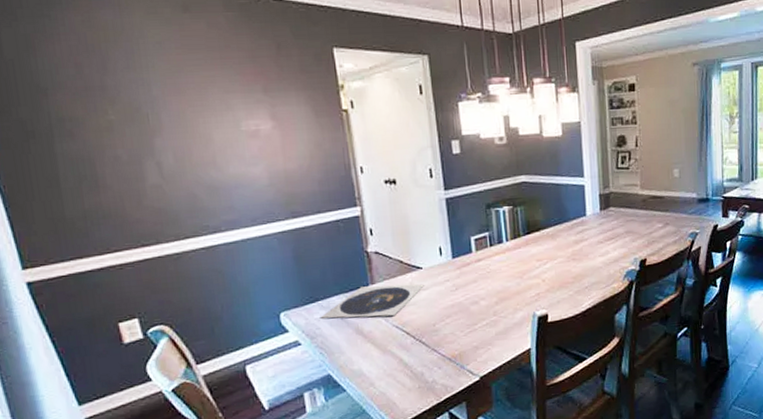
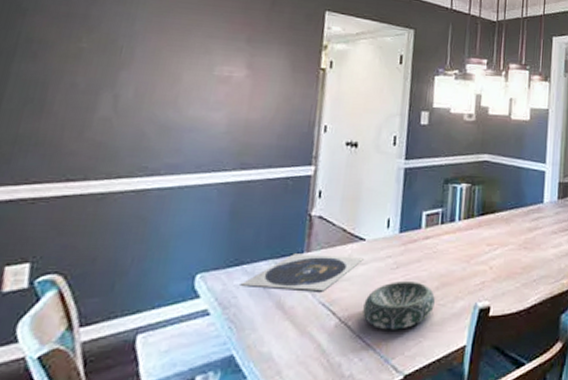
decorative bowl: none [433,299,496,343] -> present [363,282,435,330]

